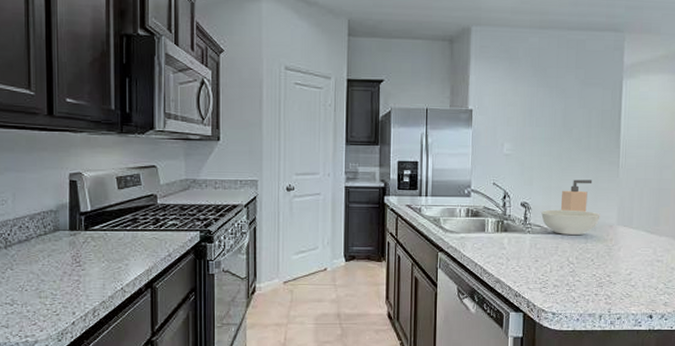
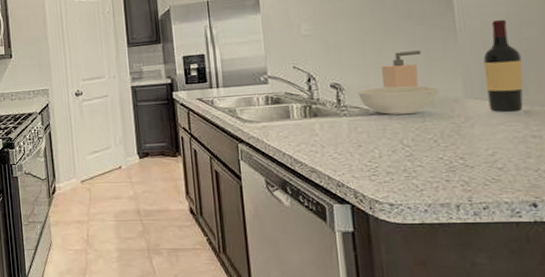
wine bottle: none [632,160,659,240] -> present [483,19,524,113]

